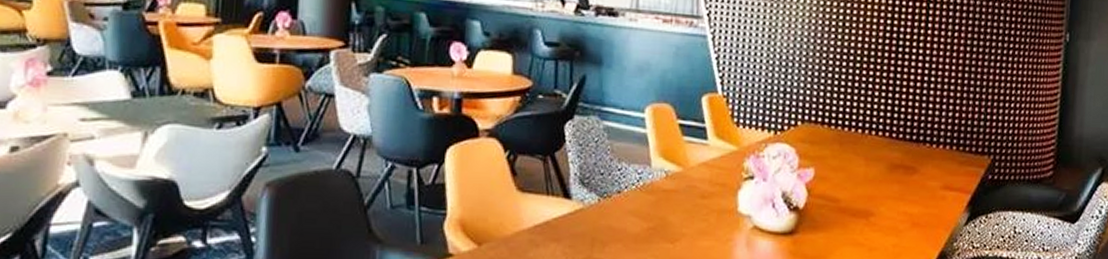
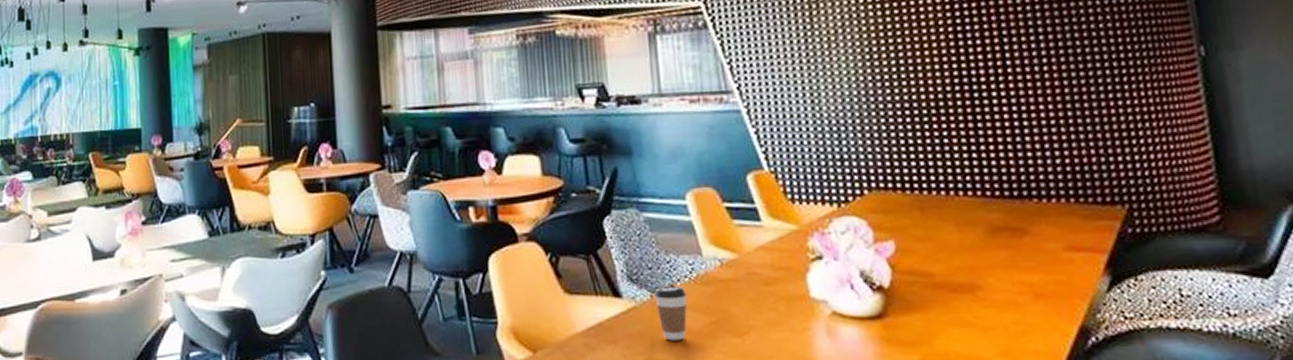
coffee cup: none [601,192,632,243] -> present [654,286,687,341]

